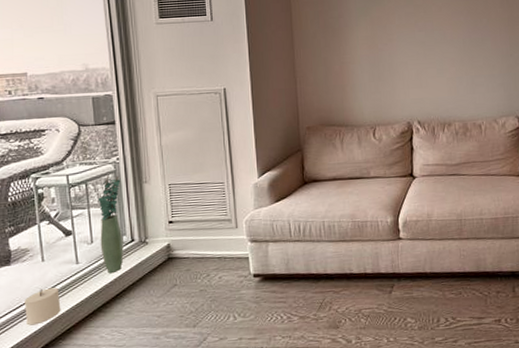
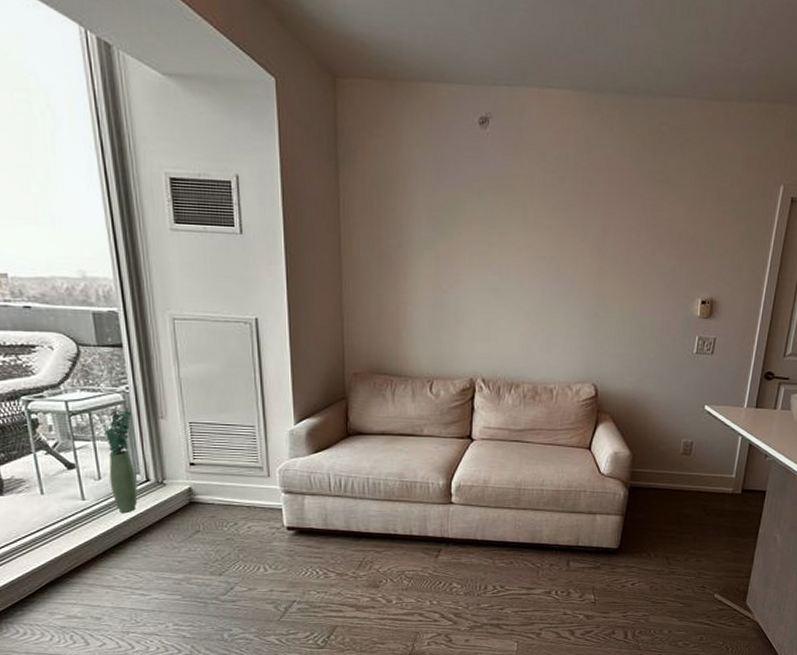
candle: present [24,287,61,326] -> none [23,523,67,561]

